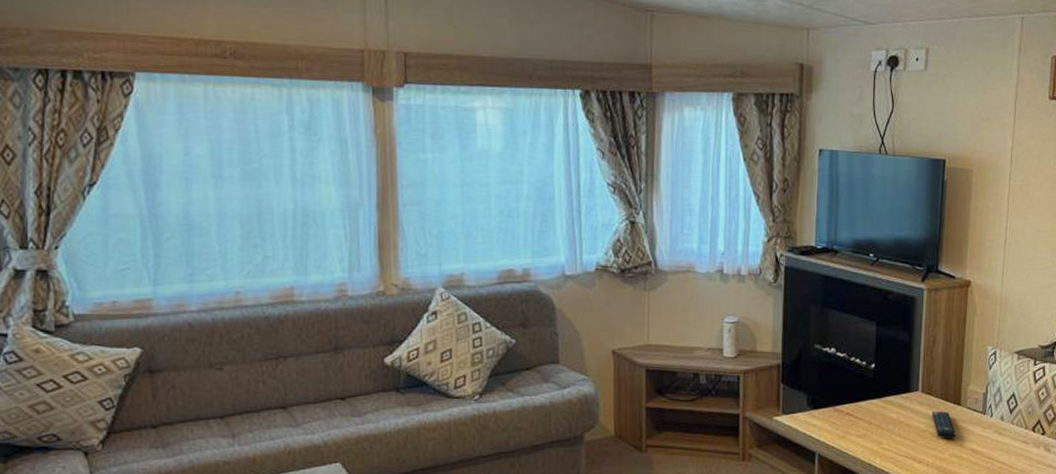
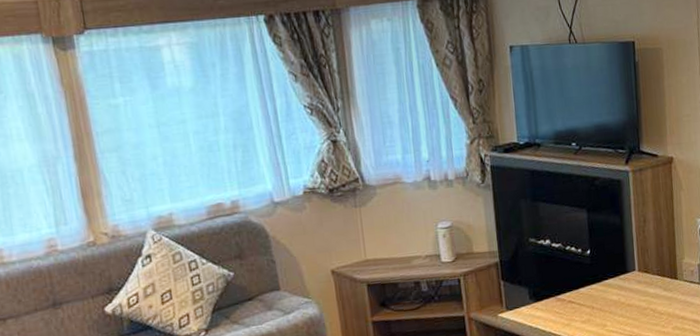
remote control: present [932,411,956,439] -> none [651,287,676,314]

